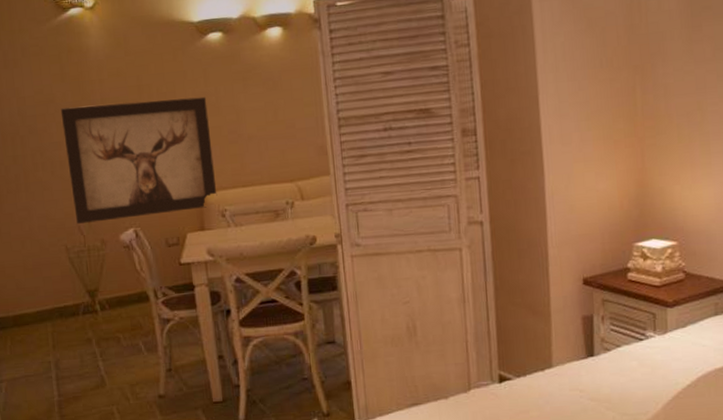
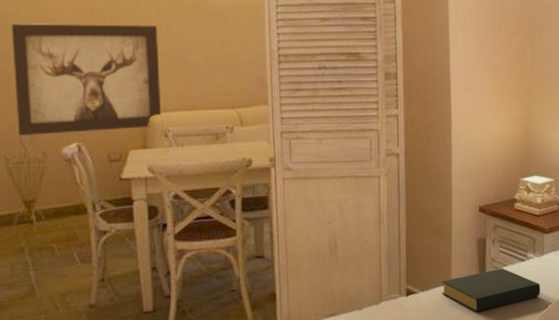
hardback book: none [540,349,665,401] -> present [441,268,541,312]

